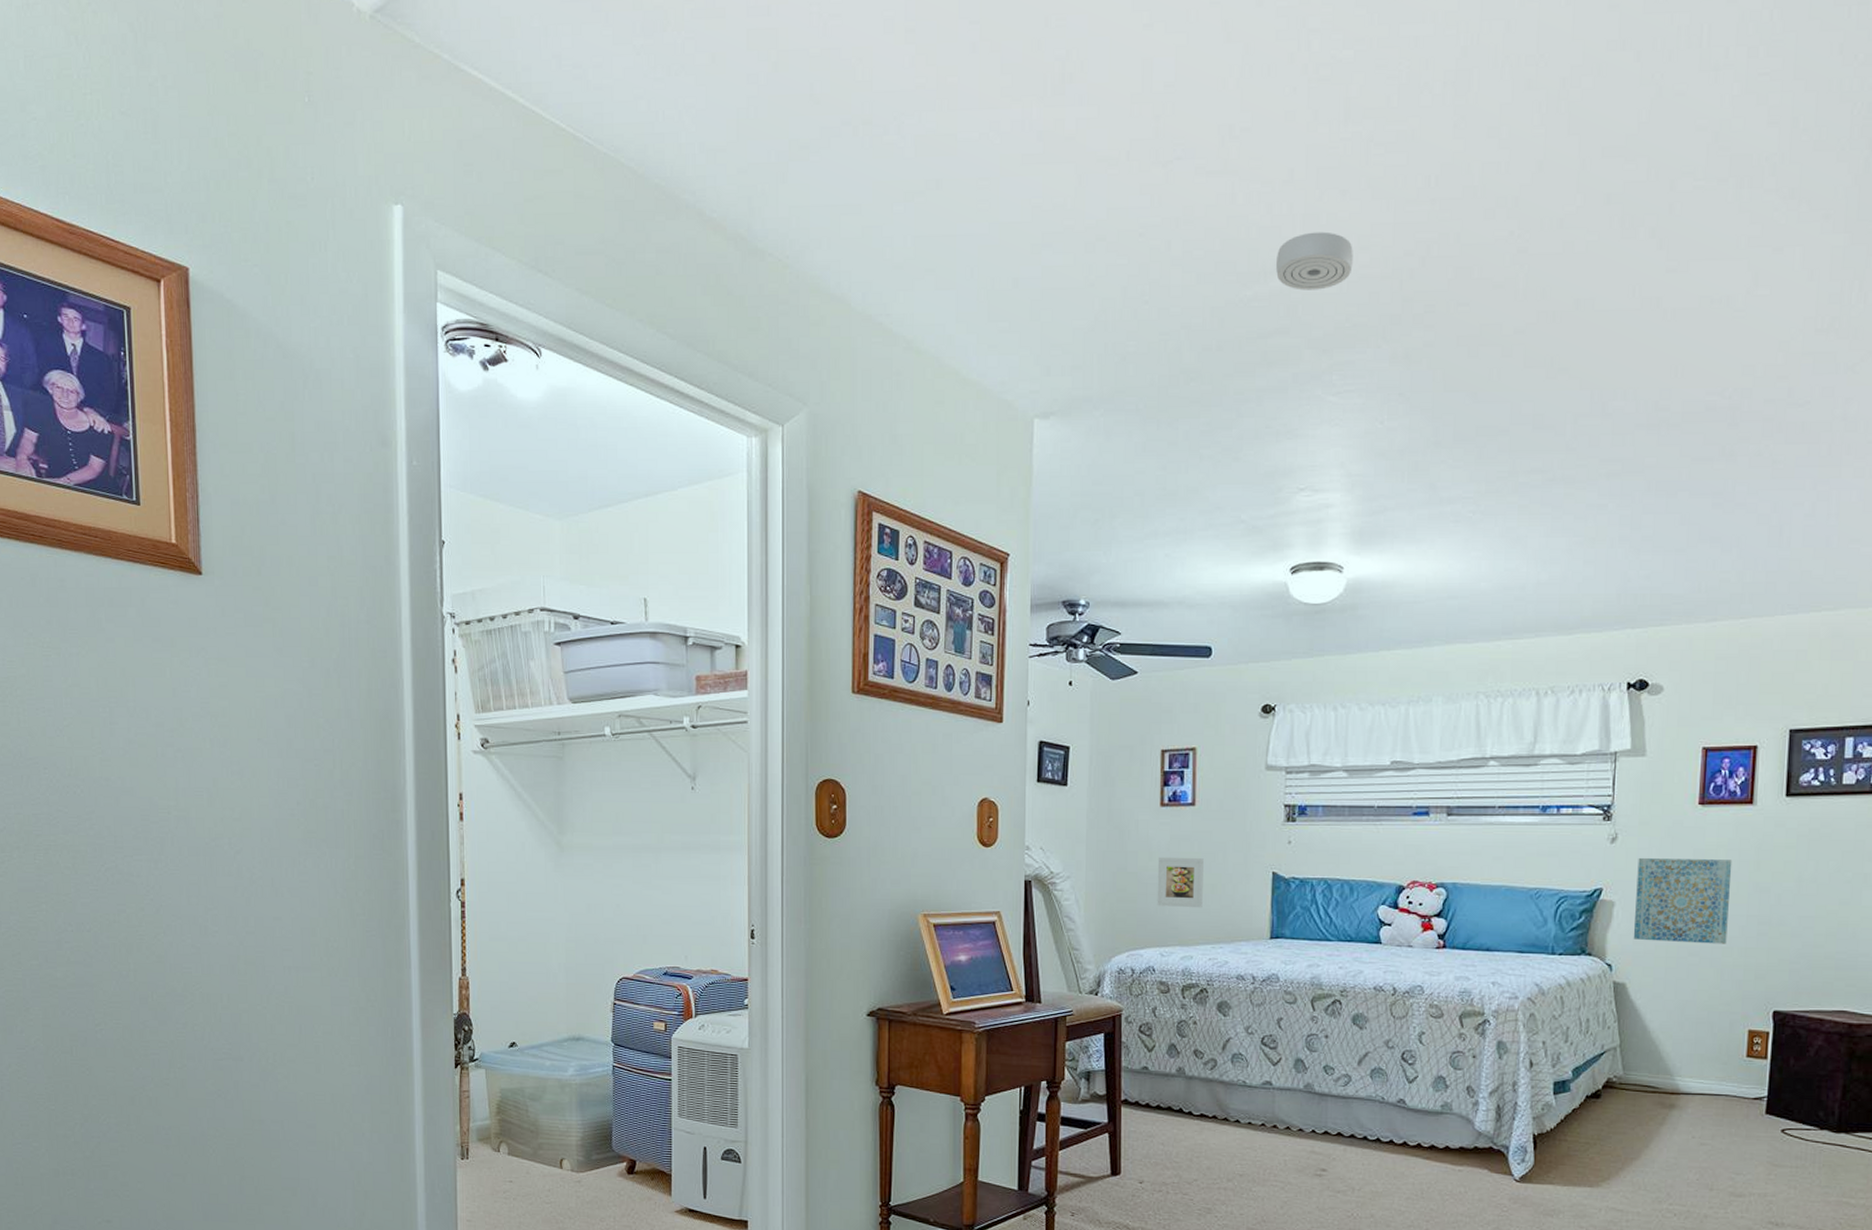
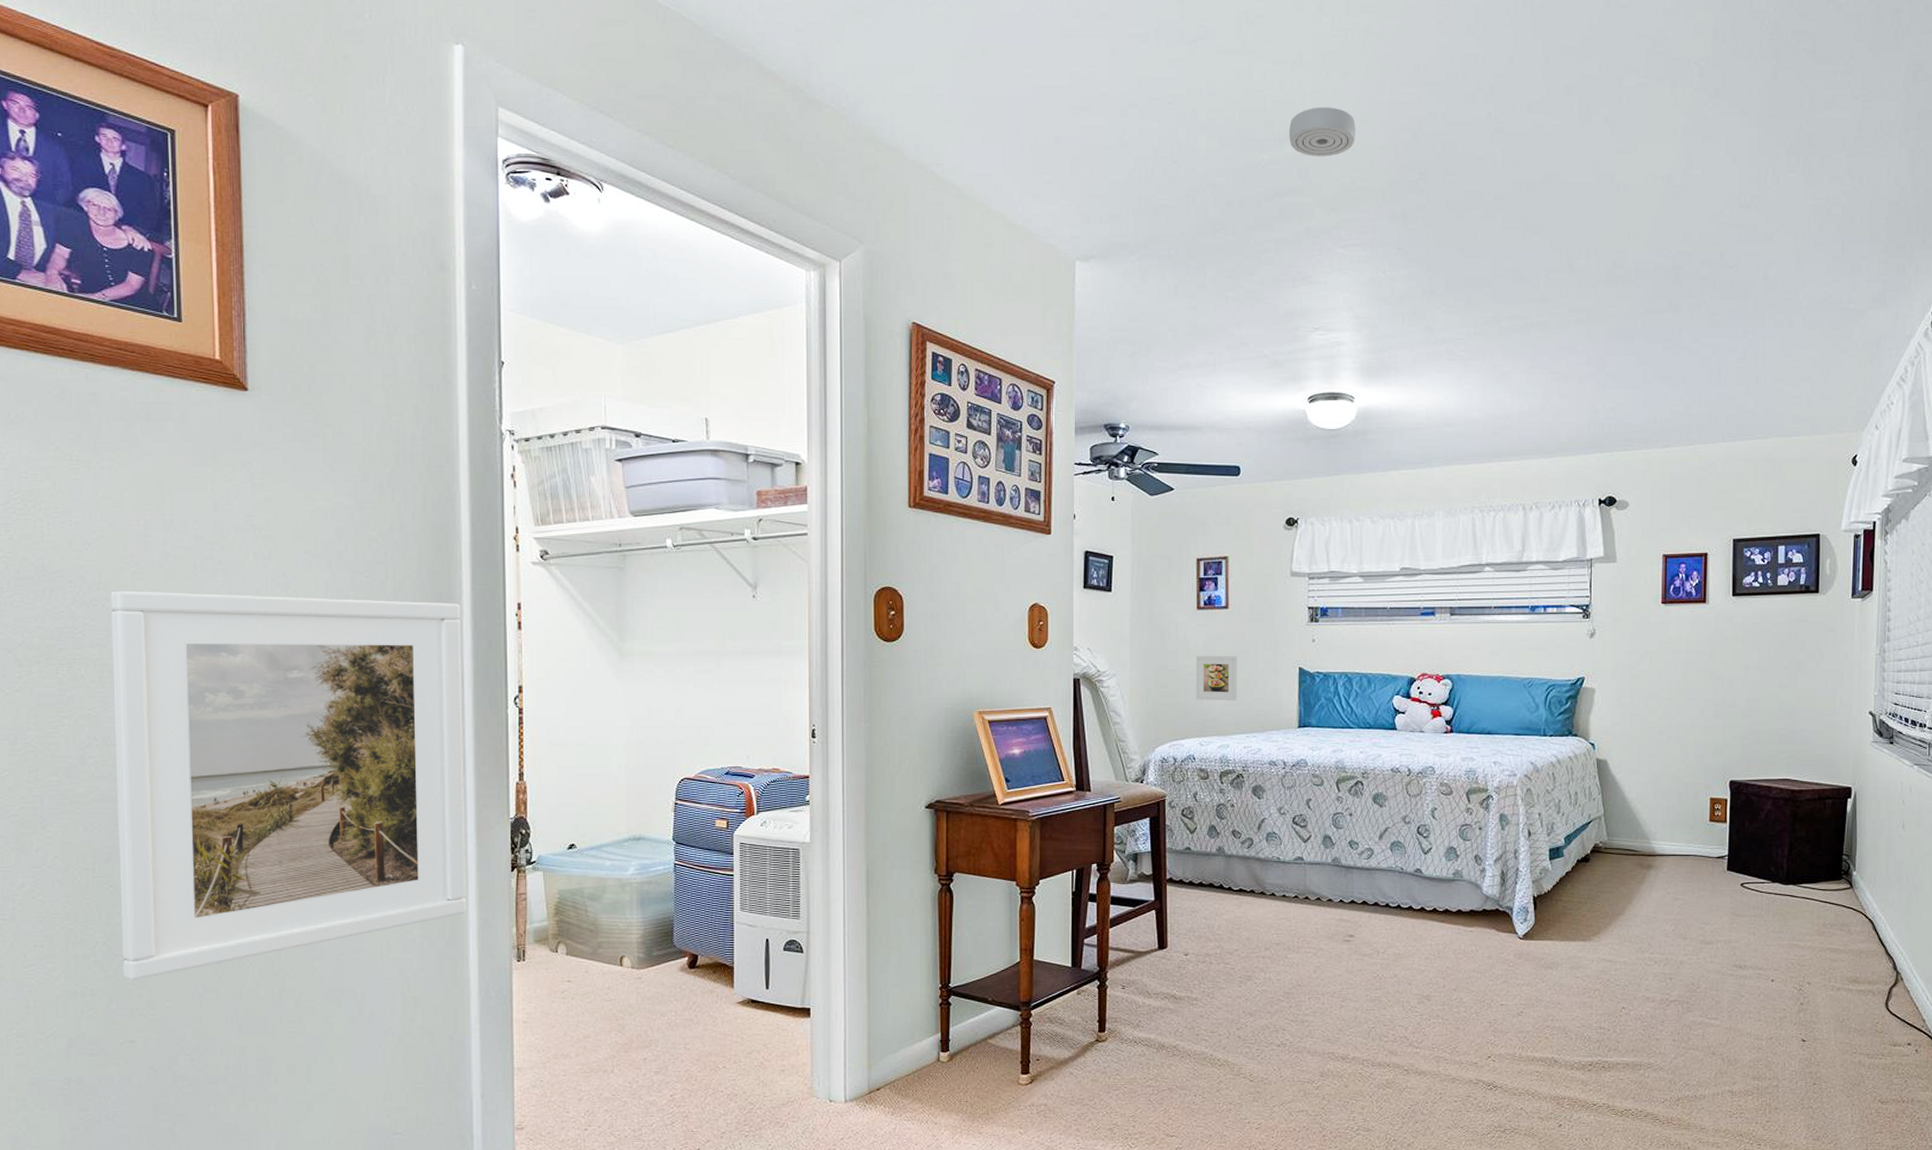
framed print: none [81,778,413,1162] -> present [111,591,466,981]
wall art: present [1633,857,1733,944] -> none [1611,650,1691,724]

